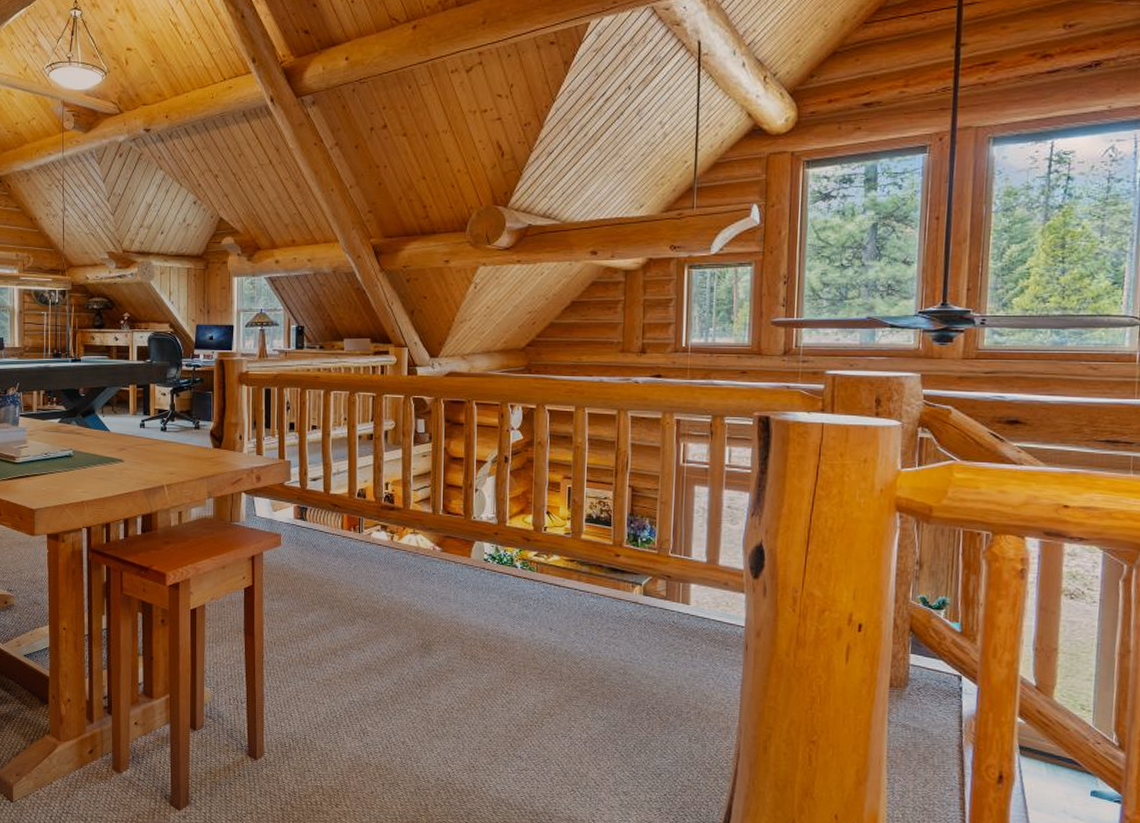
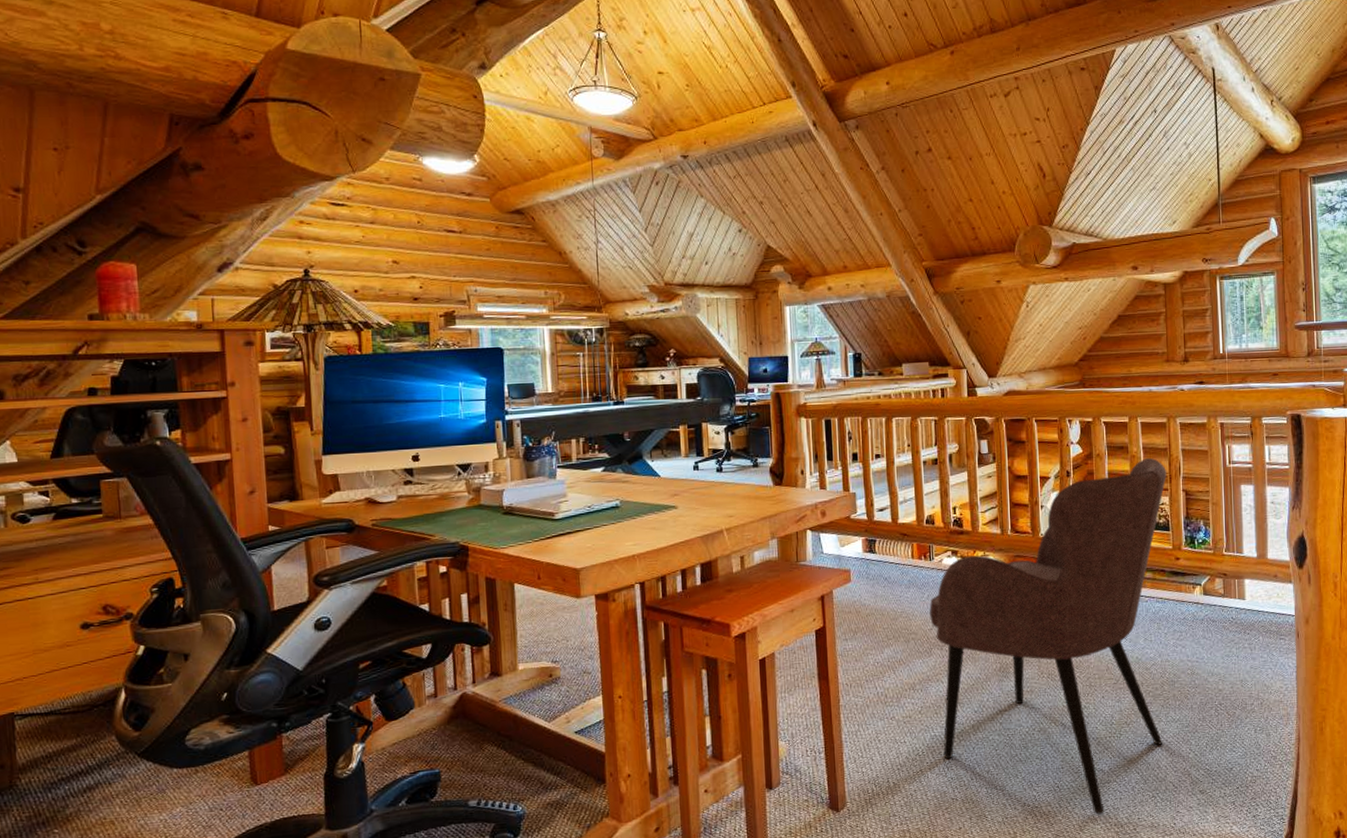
armchair: none [355,449,613,800] -> present [929,457,1167,815]

